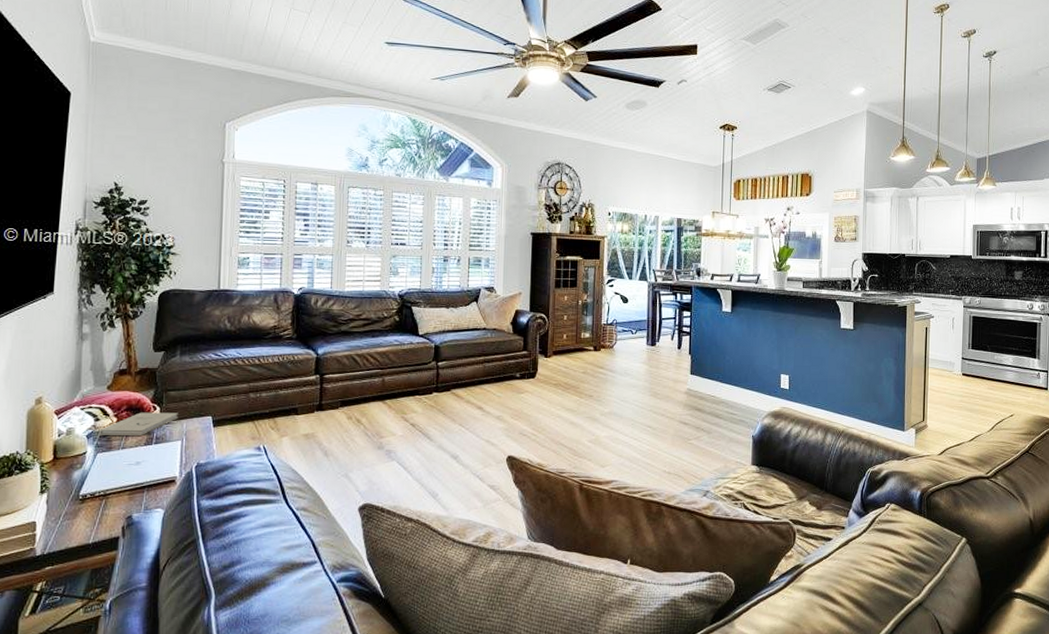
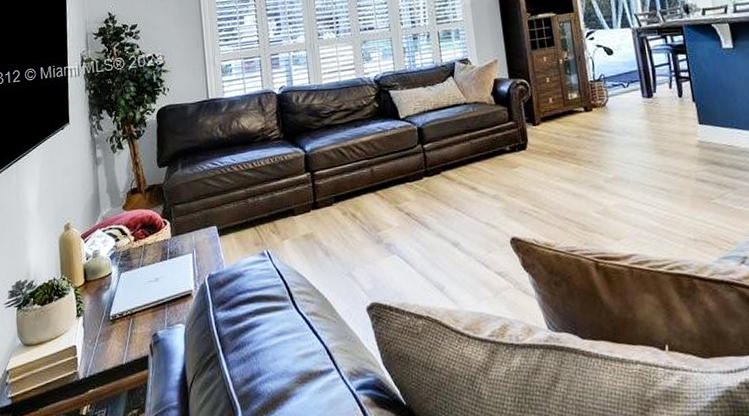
book: present [99,412,178,435] -> none [120,225,187,255]

